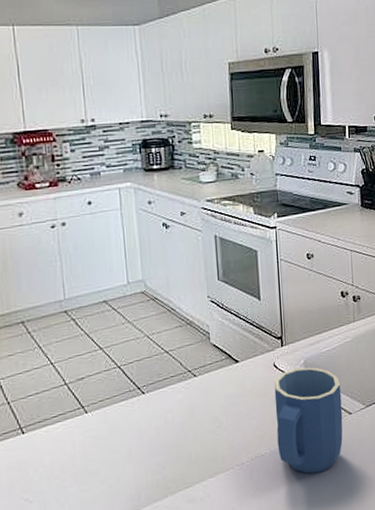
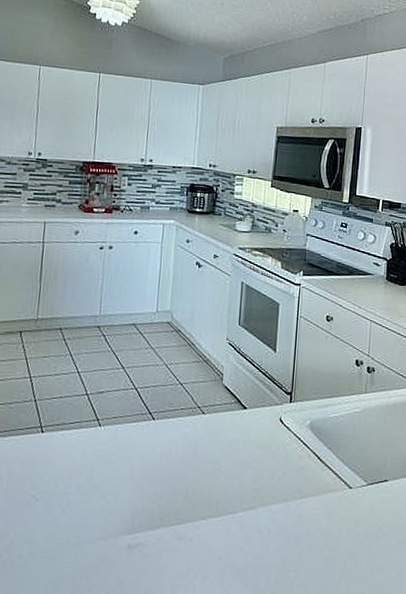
mug: present [274,367,343,474] -> none [272,427,344,543]

